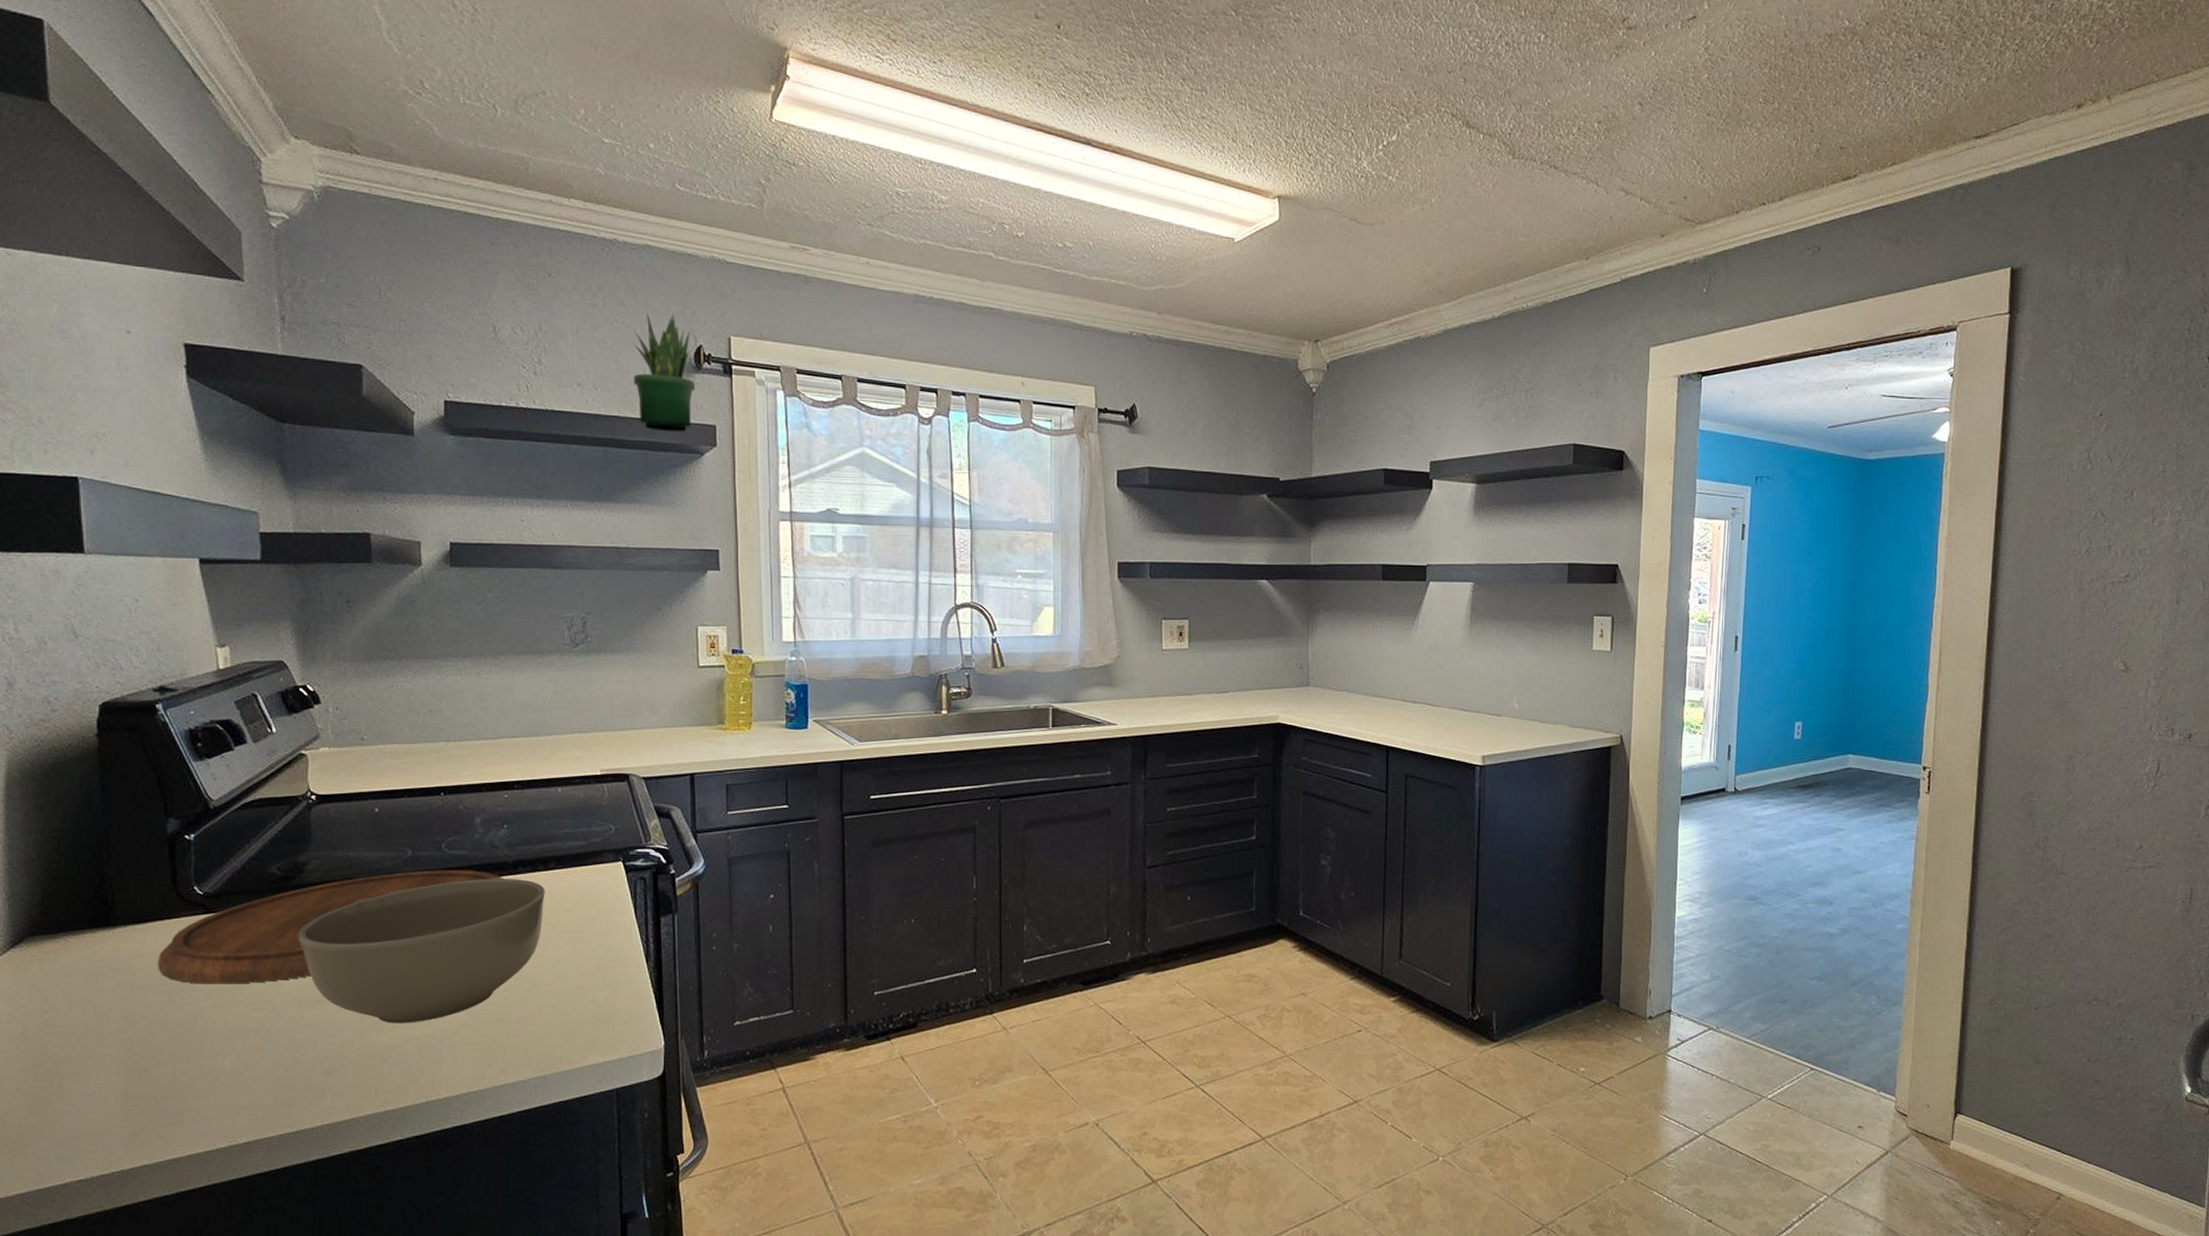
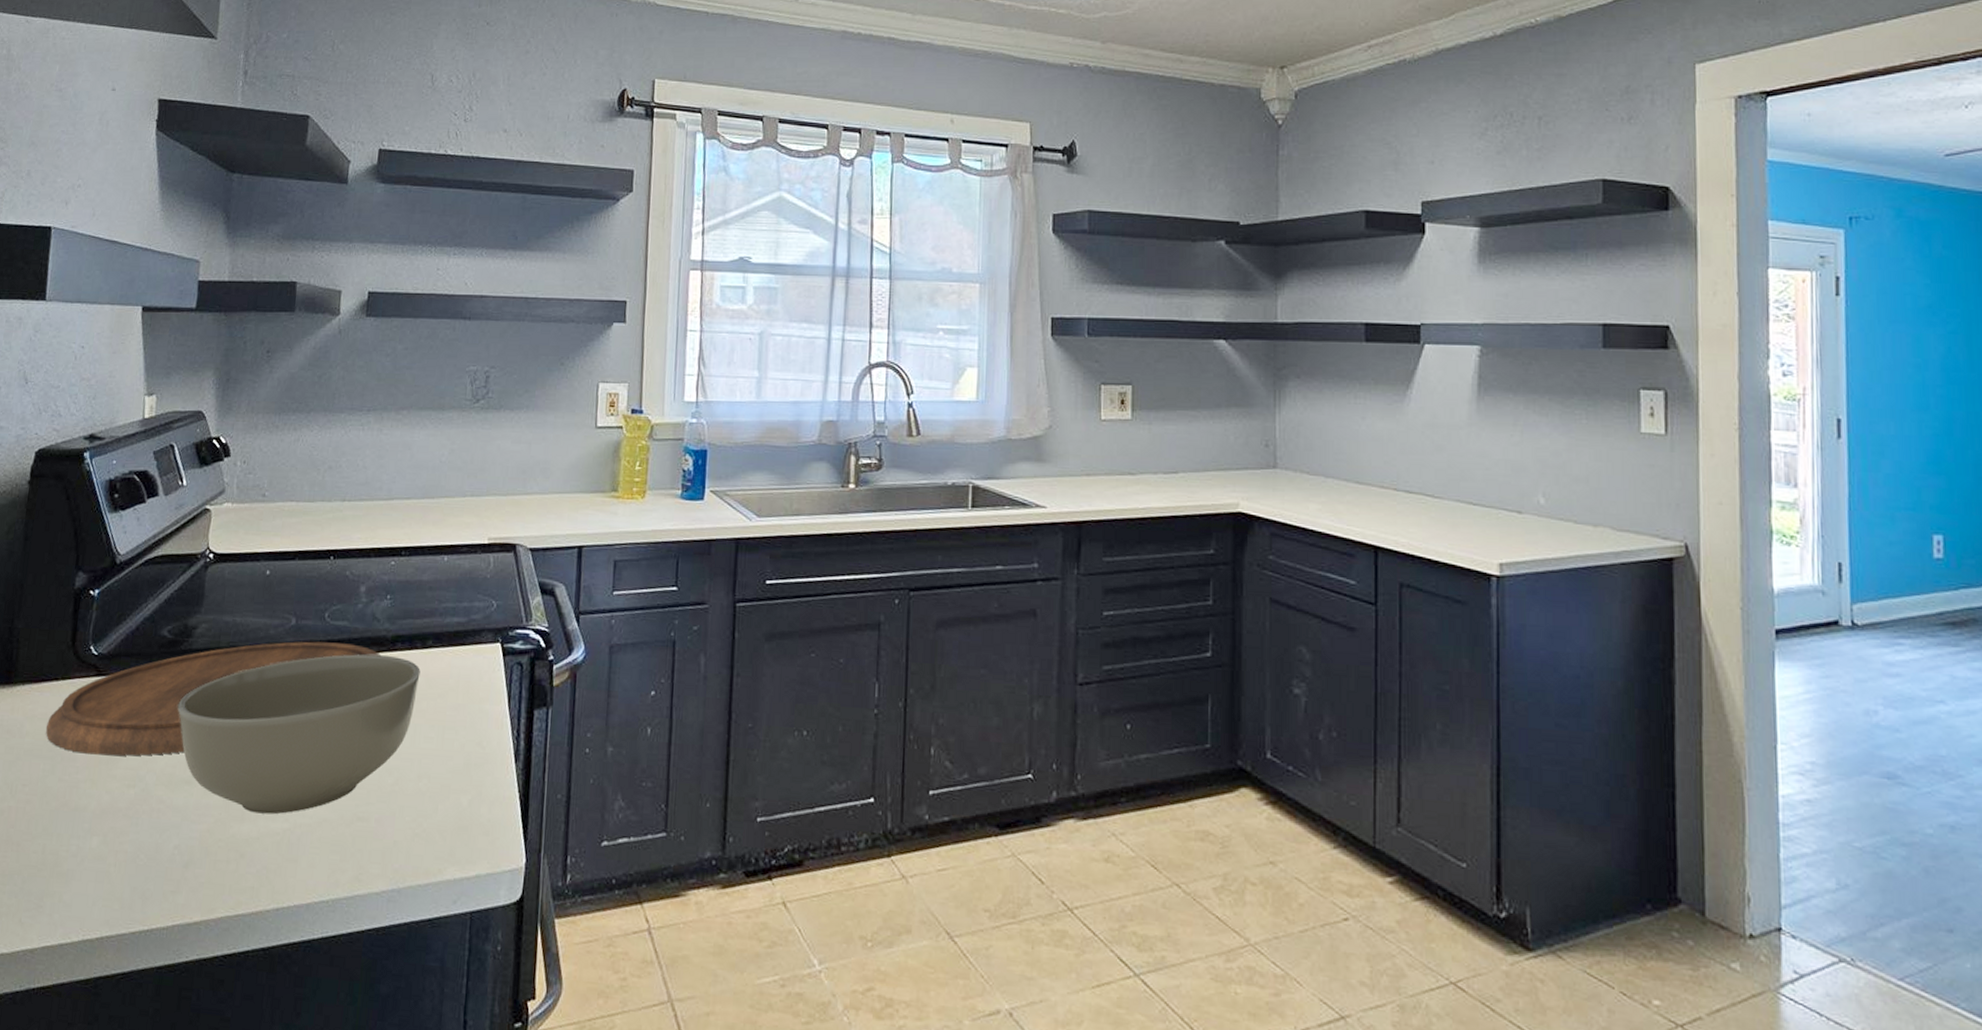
planter: present [633,312,696,432] -> none [557,57,617,178]

